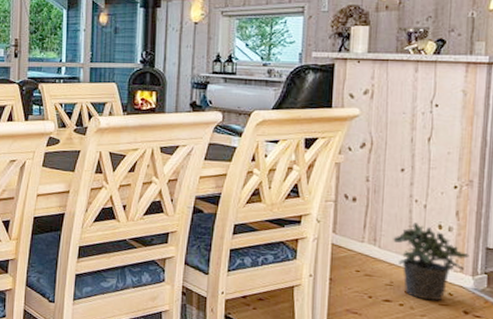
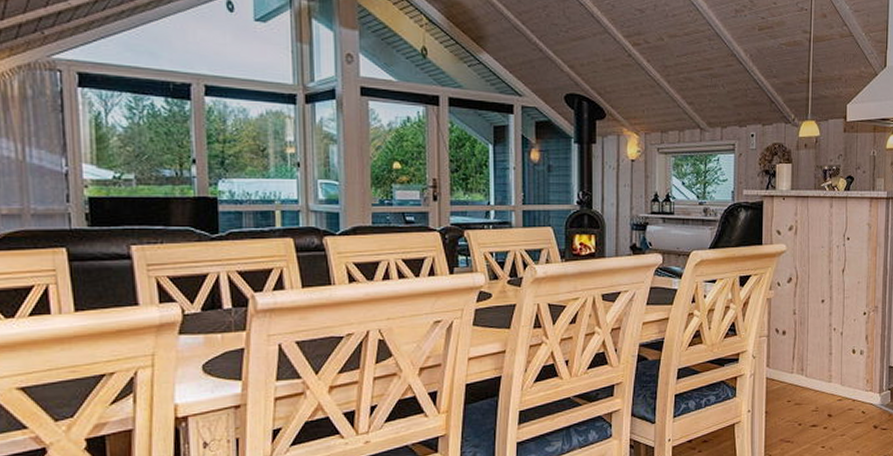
potted plant: present [393,222,469,301] -> none [817,349,877,421]

